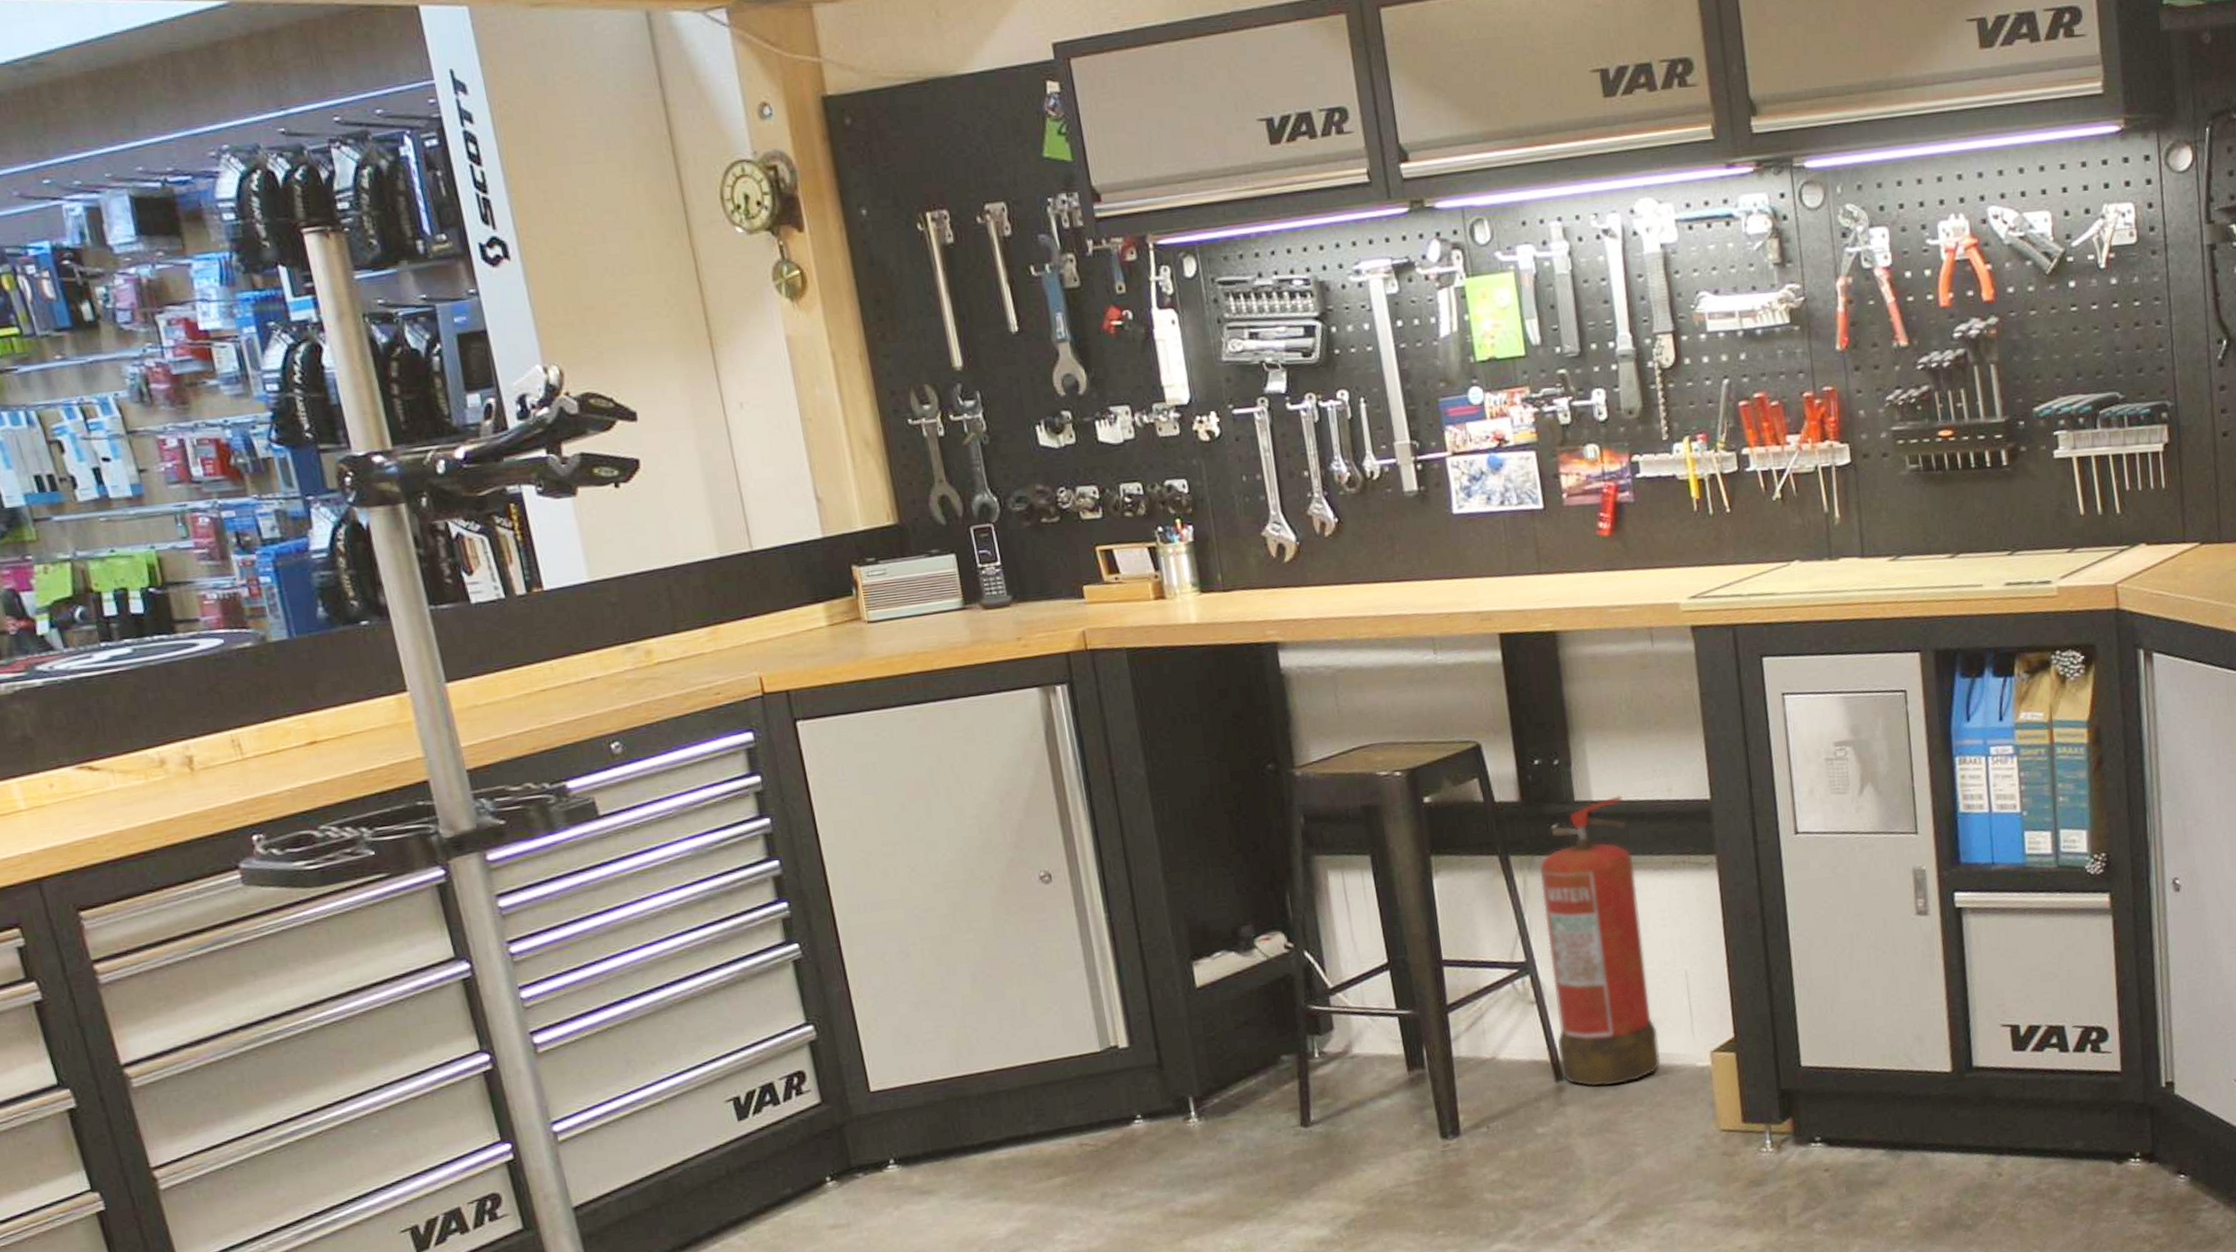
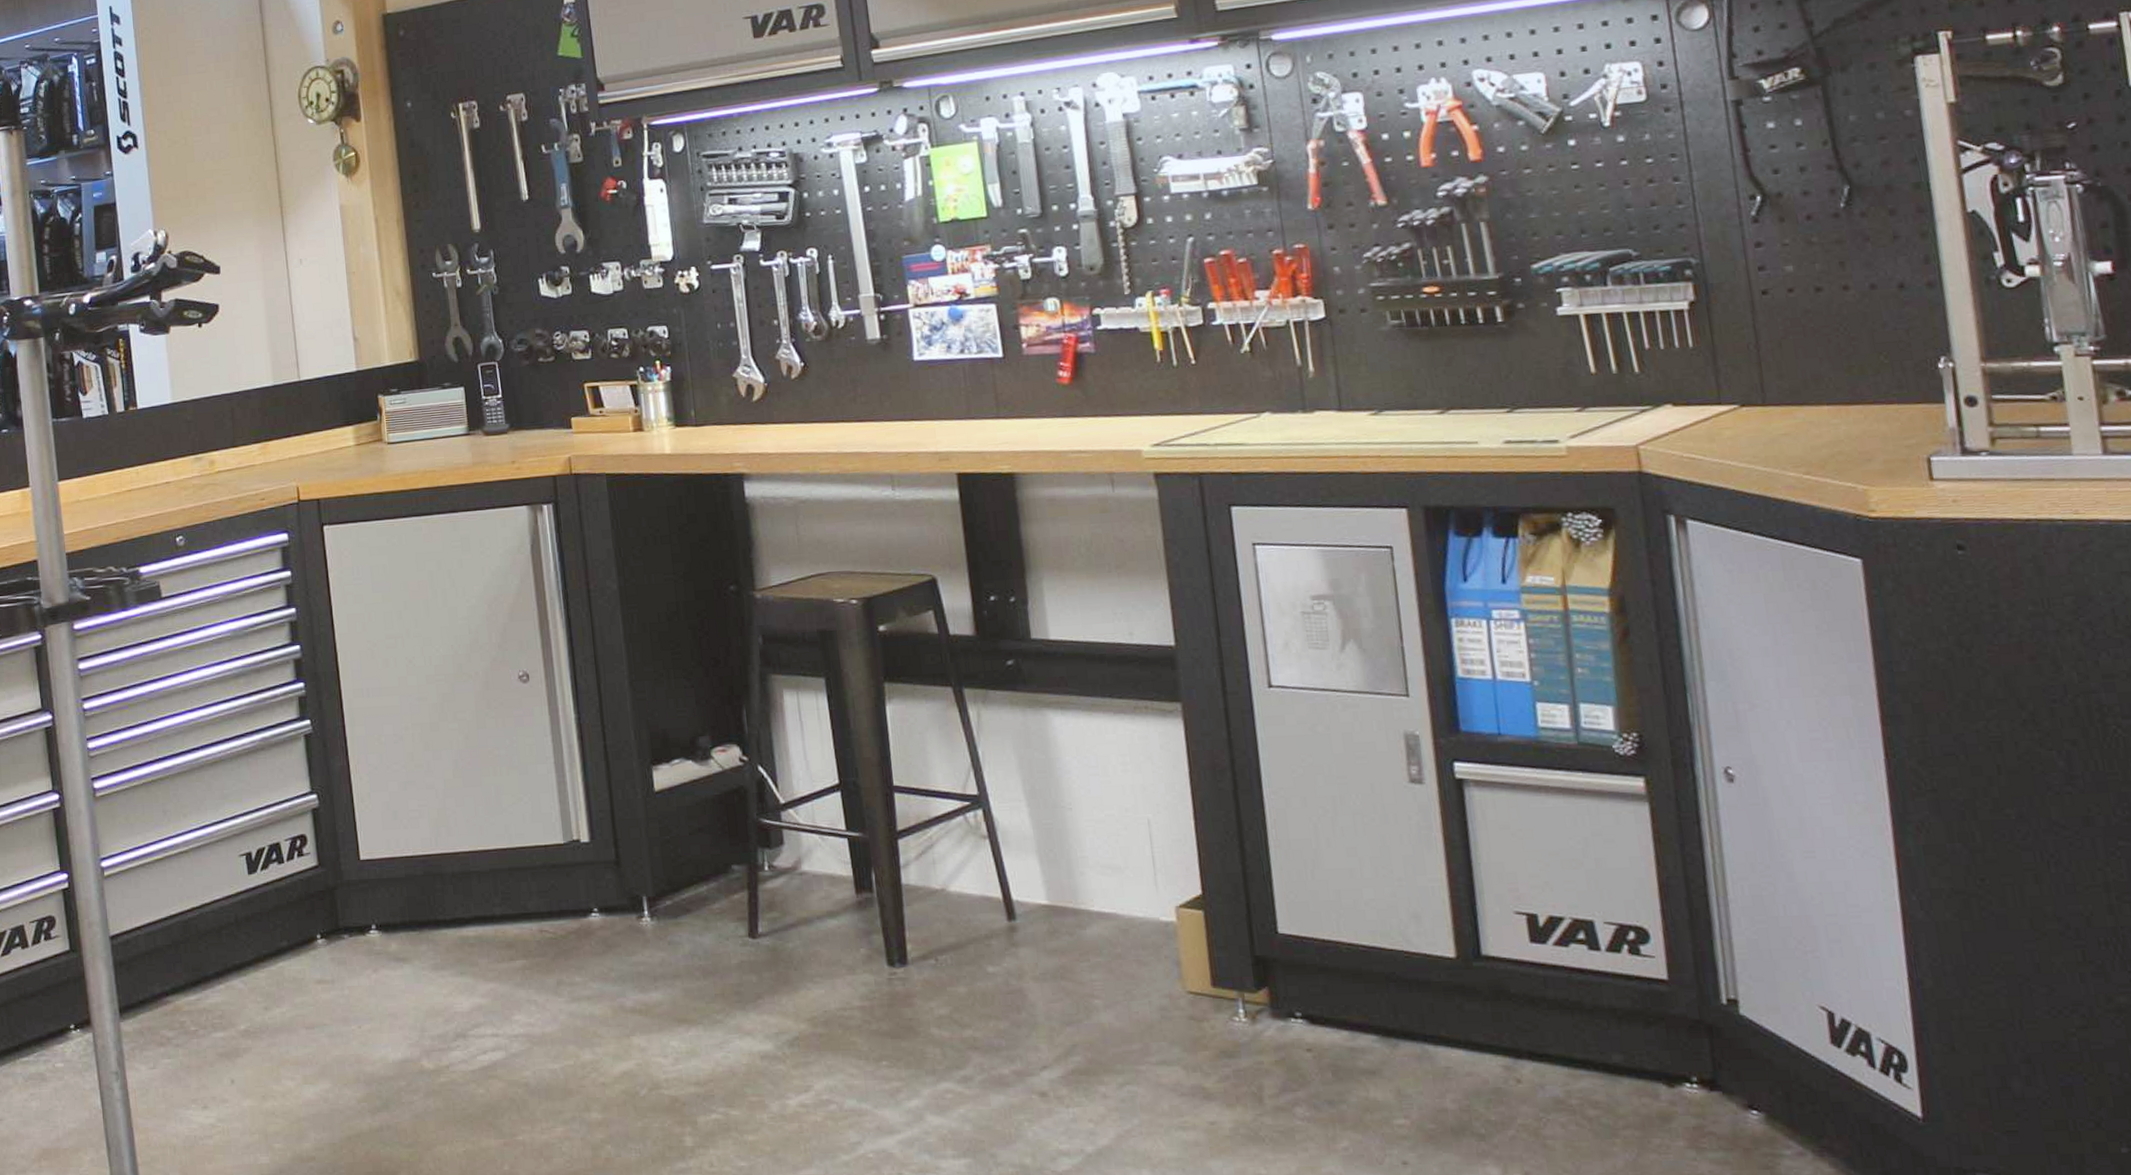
fire extinguisher: present [1539,795,1660,1087] -> none [993,635,1120,931]

